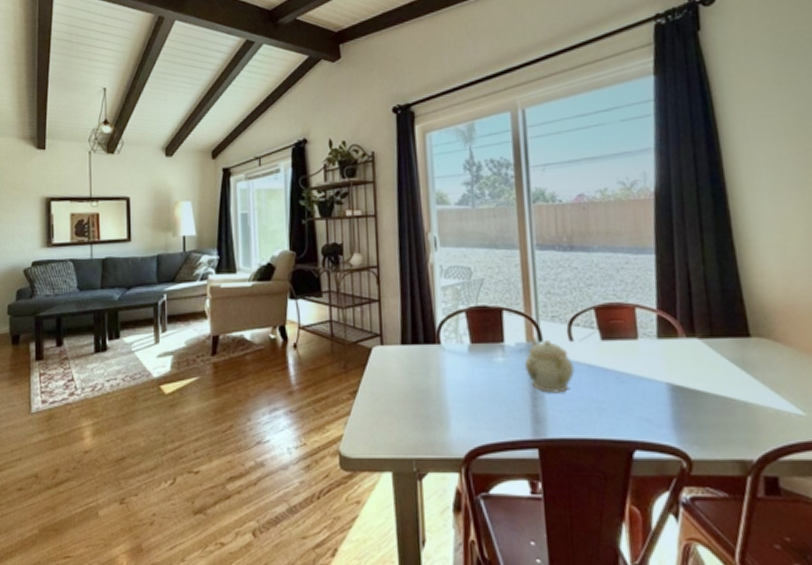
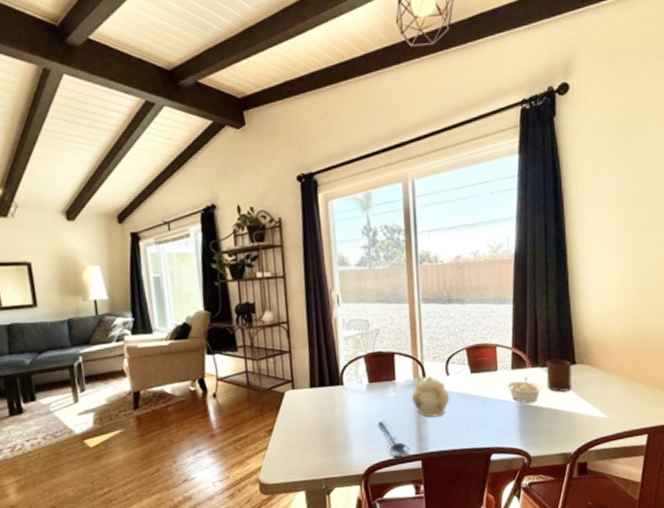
spoon: none [481,392,524,442] -> present [377,421,410,458]
legume: none [650,350,704,386] -> present [506,377,543,404]
cup: none [706,328,747,373] -> present [546,359,573,392]

